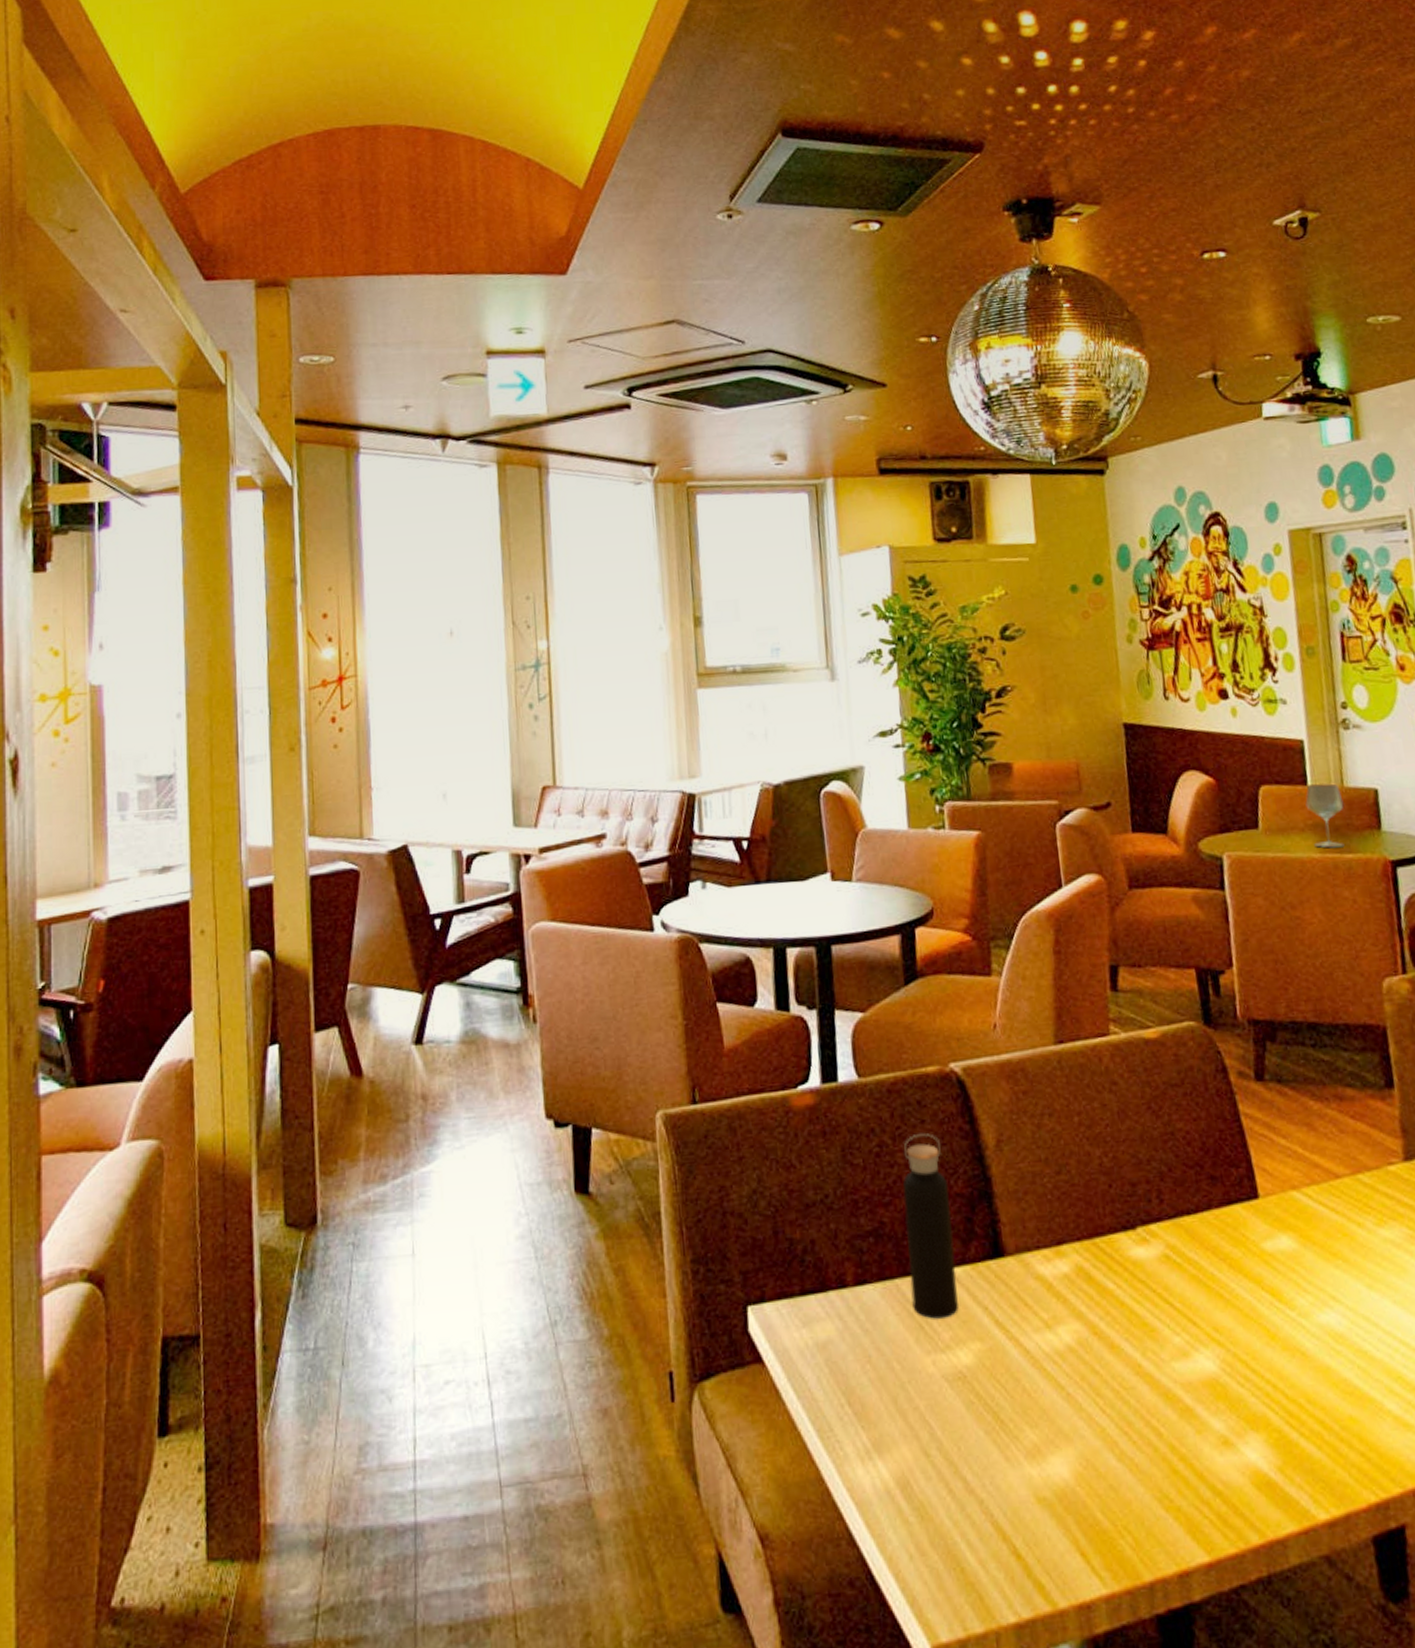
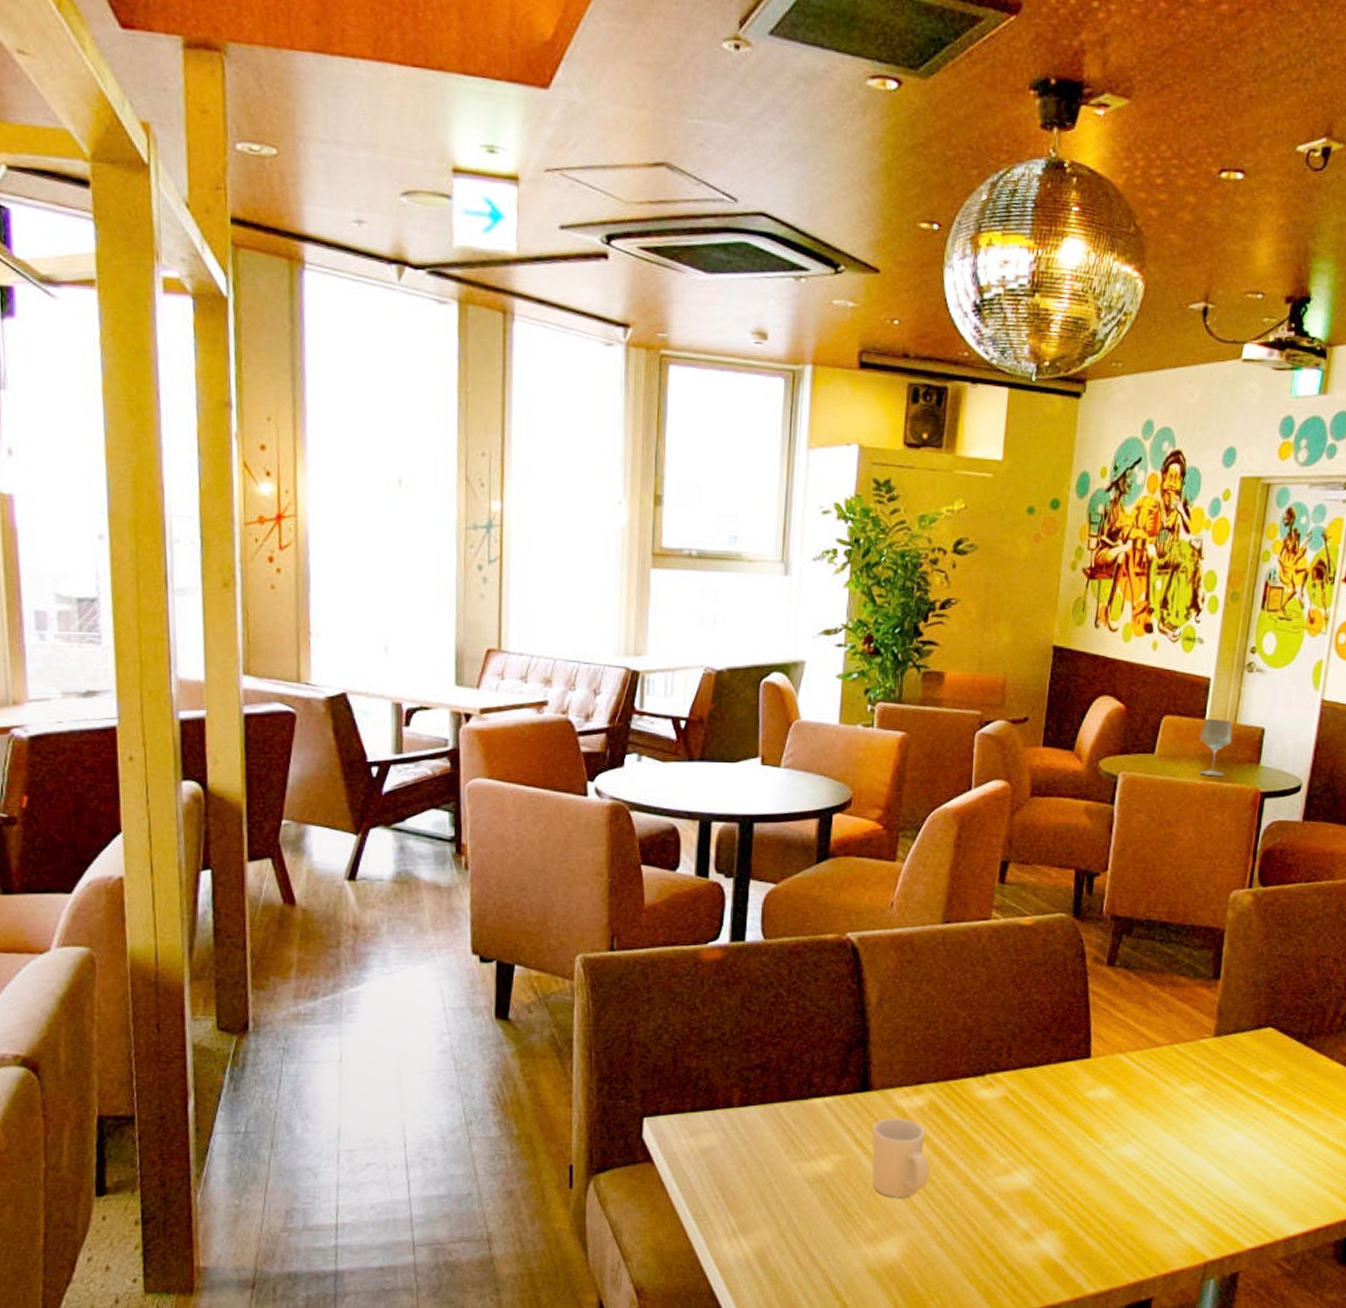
water bottle: present [902,1133,958,1319] -> none [787,989,832,1136]
mug: none [1014,1289,1092,1397] -> present [871,1118,930,1198]

